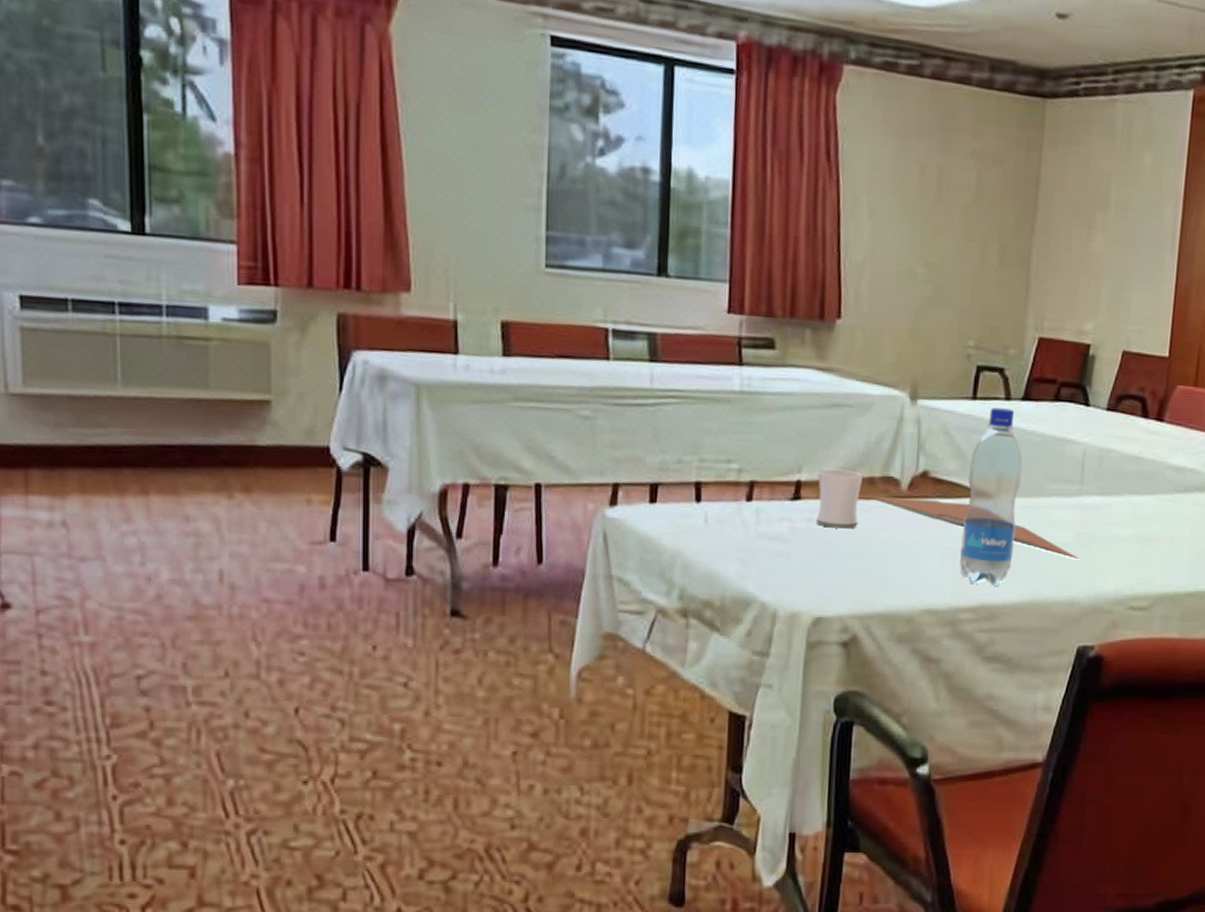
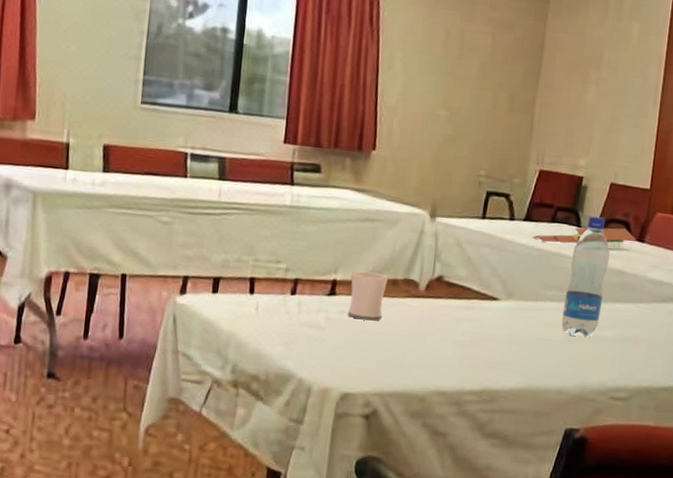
papers: present [869,495,1078,560] -> none [392,294,568,355]
bottle: present [960,407,1023,586] -> none [466,226,523,374]
papers: none [1033,405,1155,434] -> present [532,227,637,252]
bottle: none [1070,392,1124,539] -> present [561,216,610,338]

